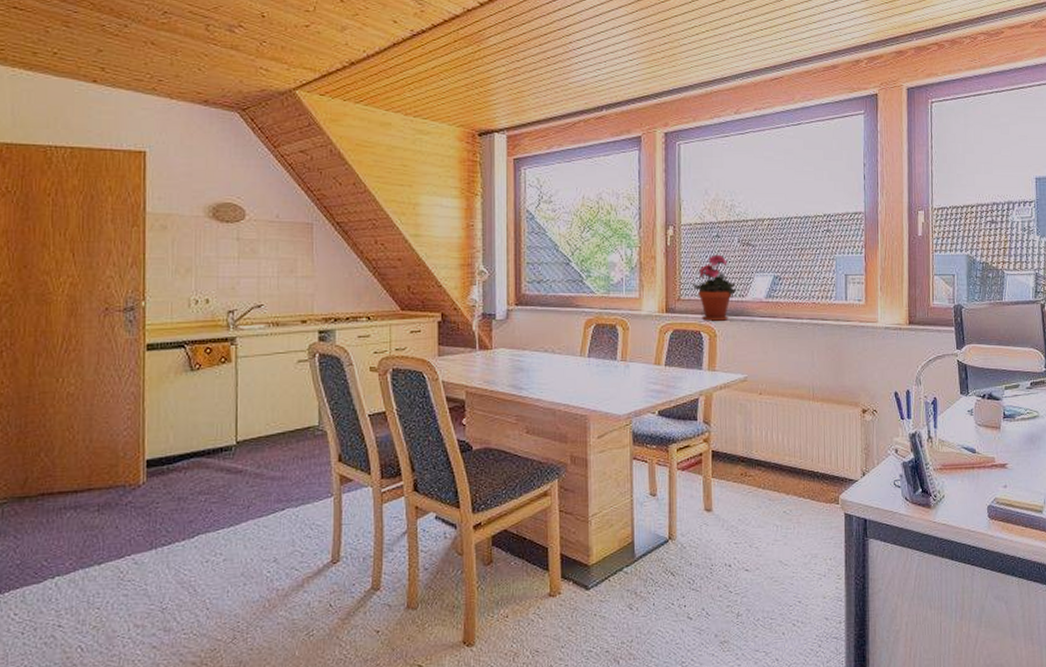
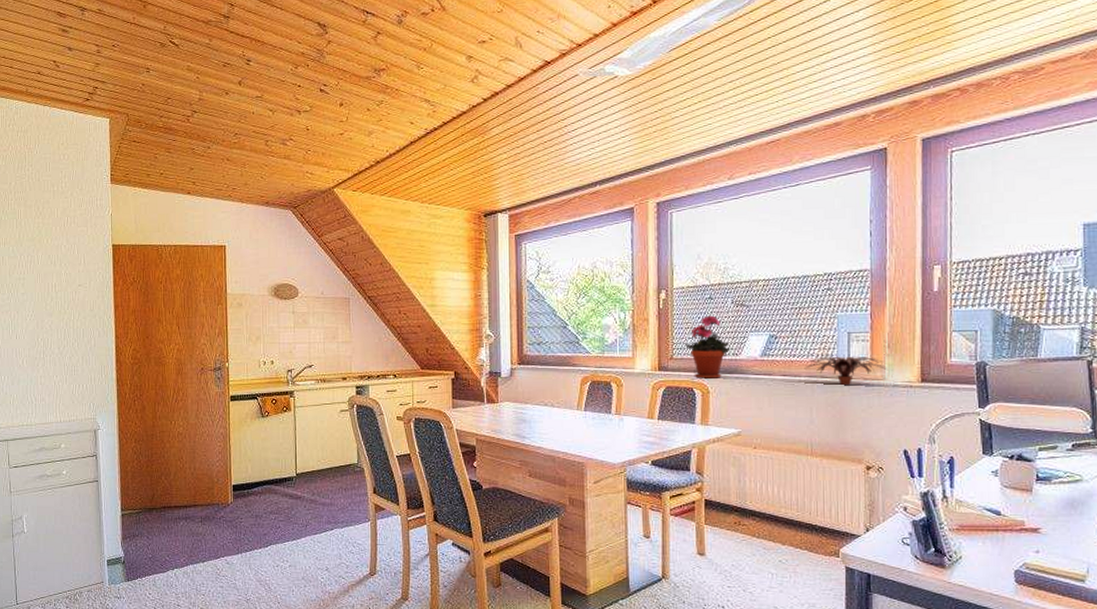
plant: none [806,298,881,329] -> present [804,356,888,386]

